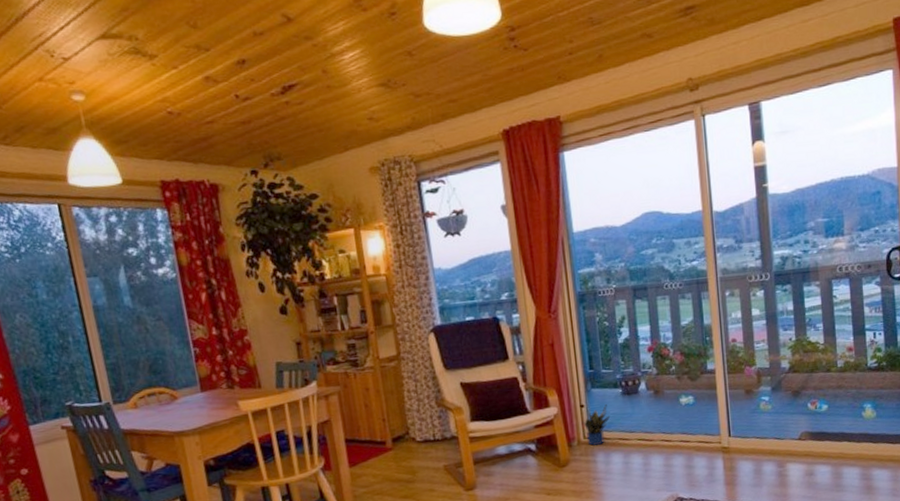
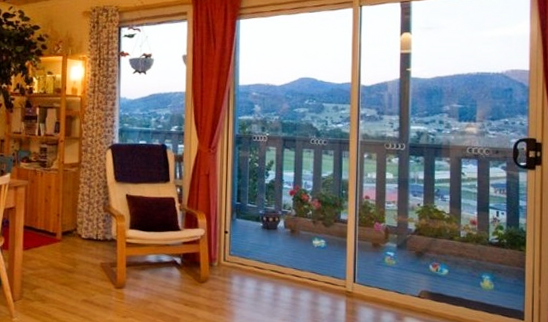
potted plant: present [584,404,611,446] -> none [226,234,250,270]

